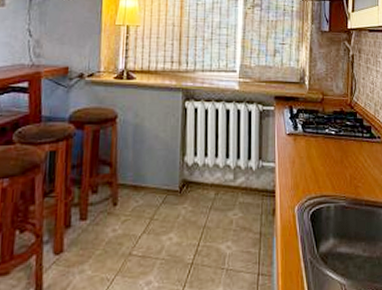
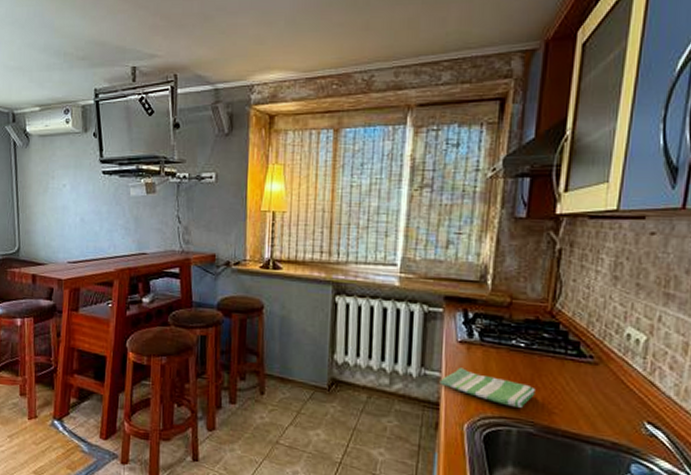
dish towel: none [274,157,345,186] -> present [439,367,536,408]

